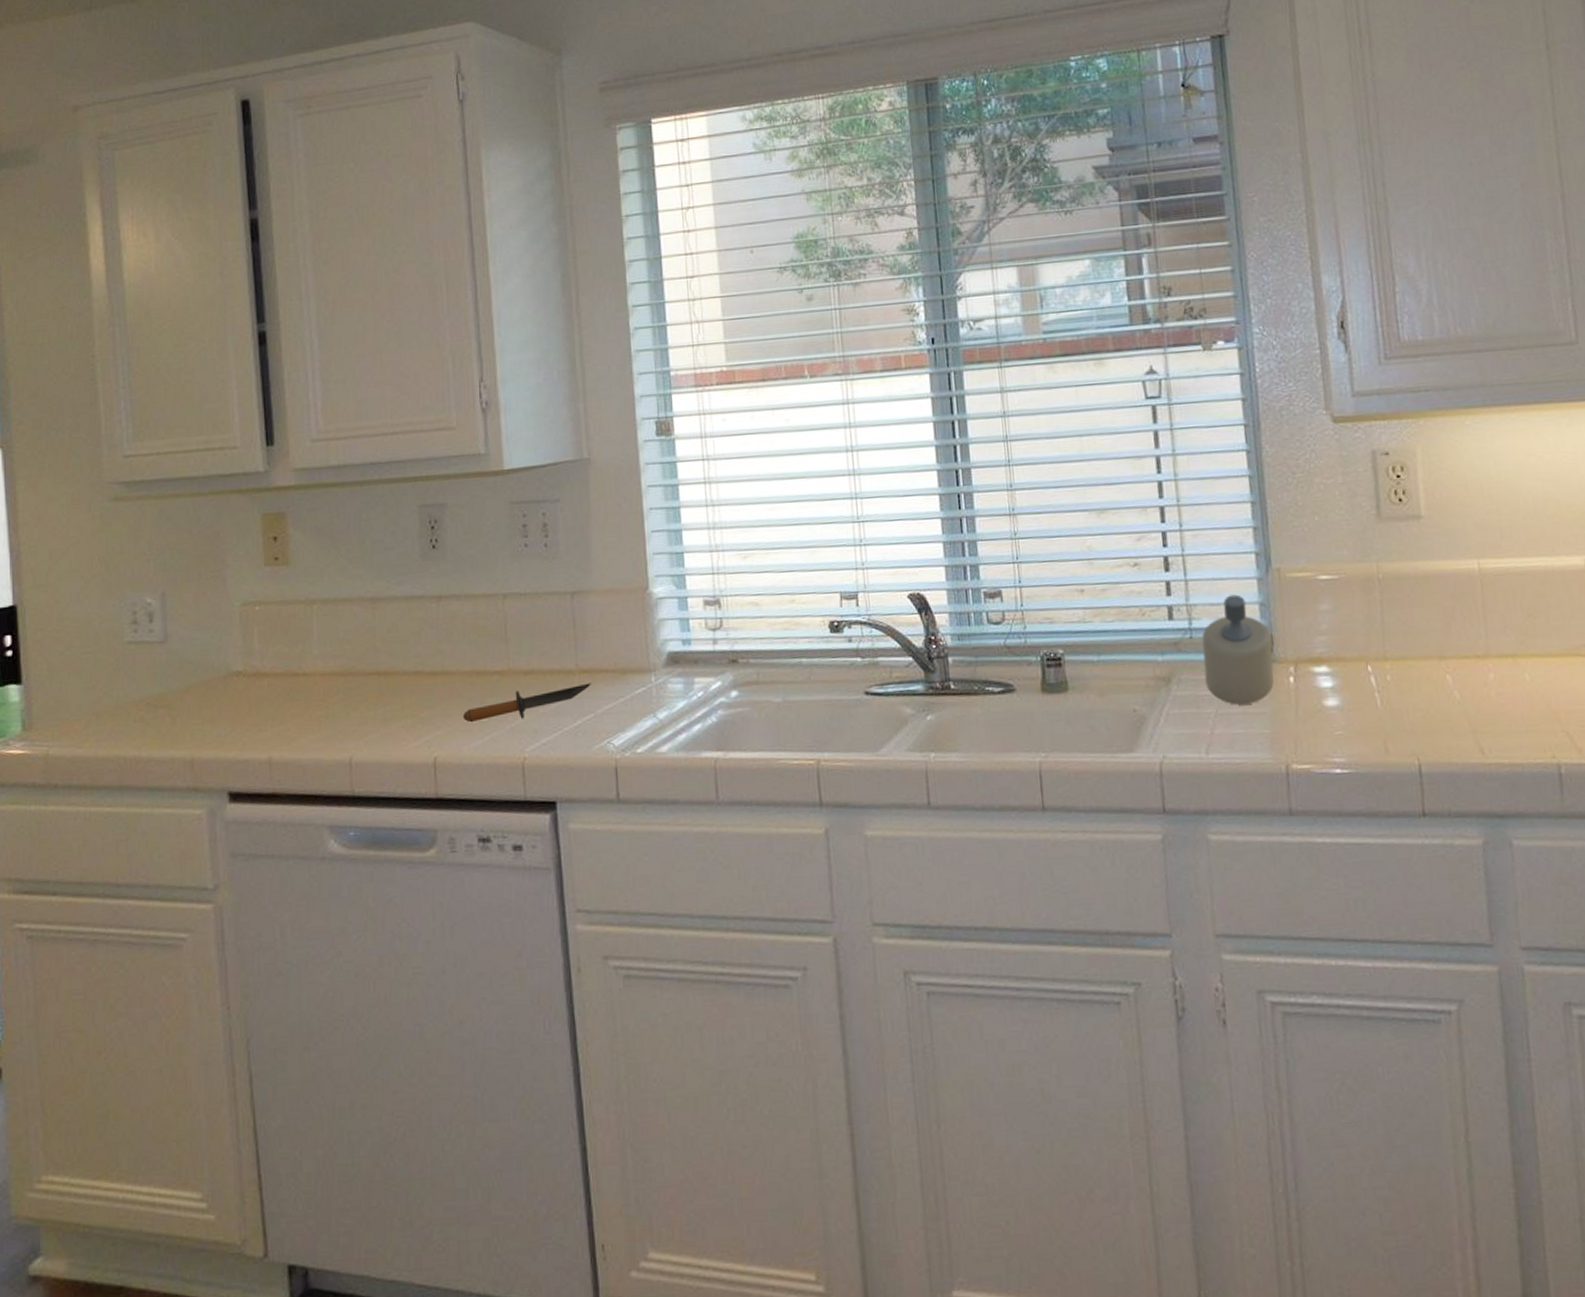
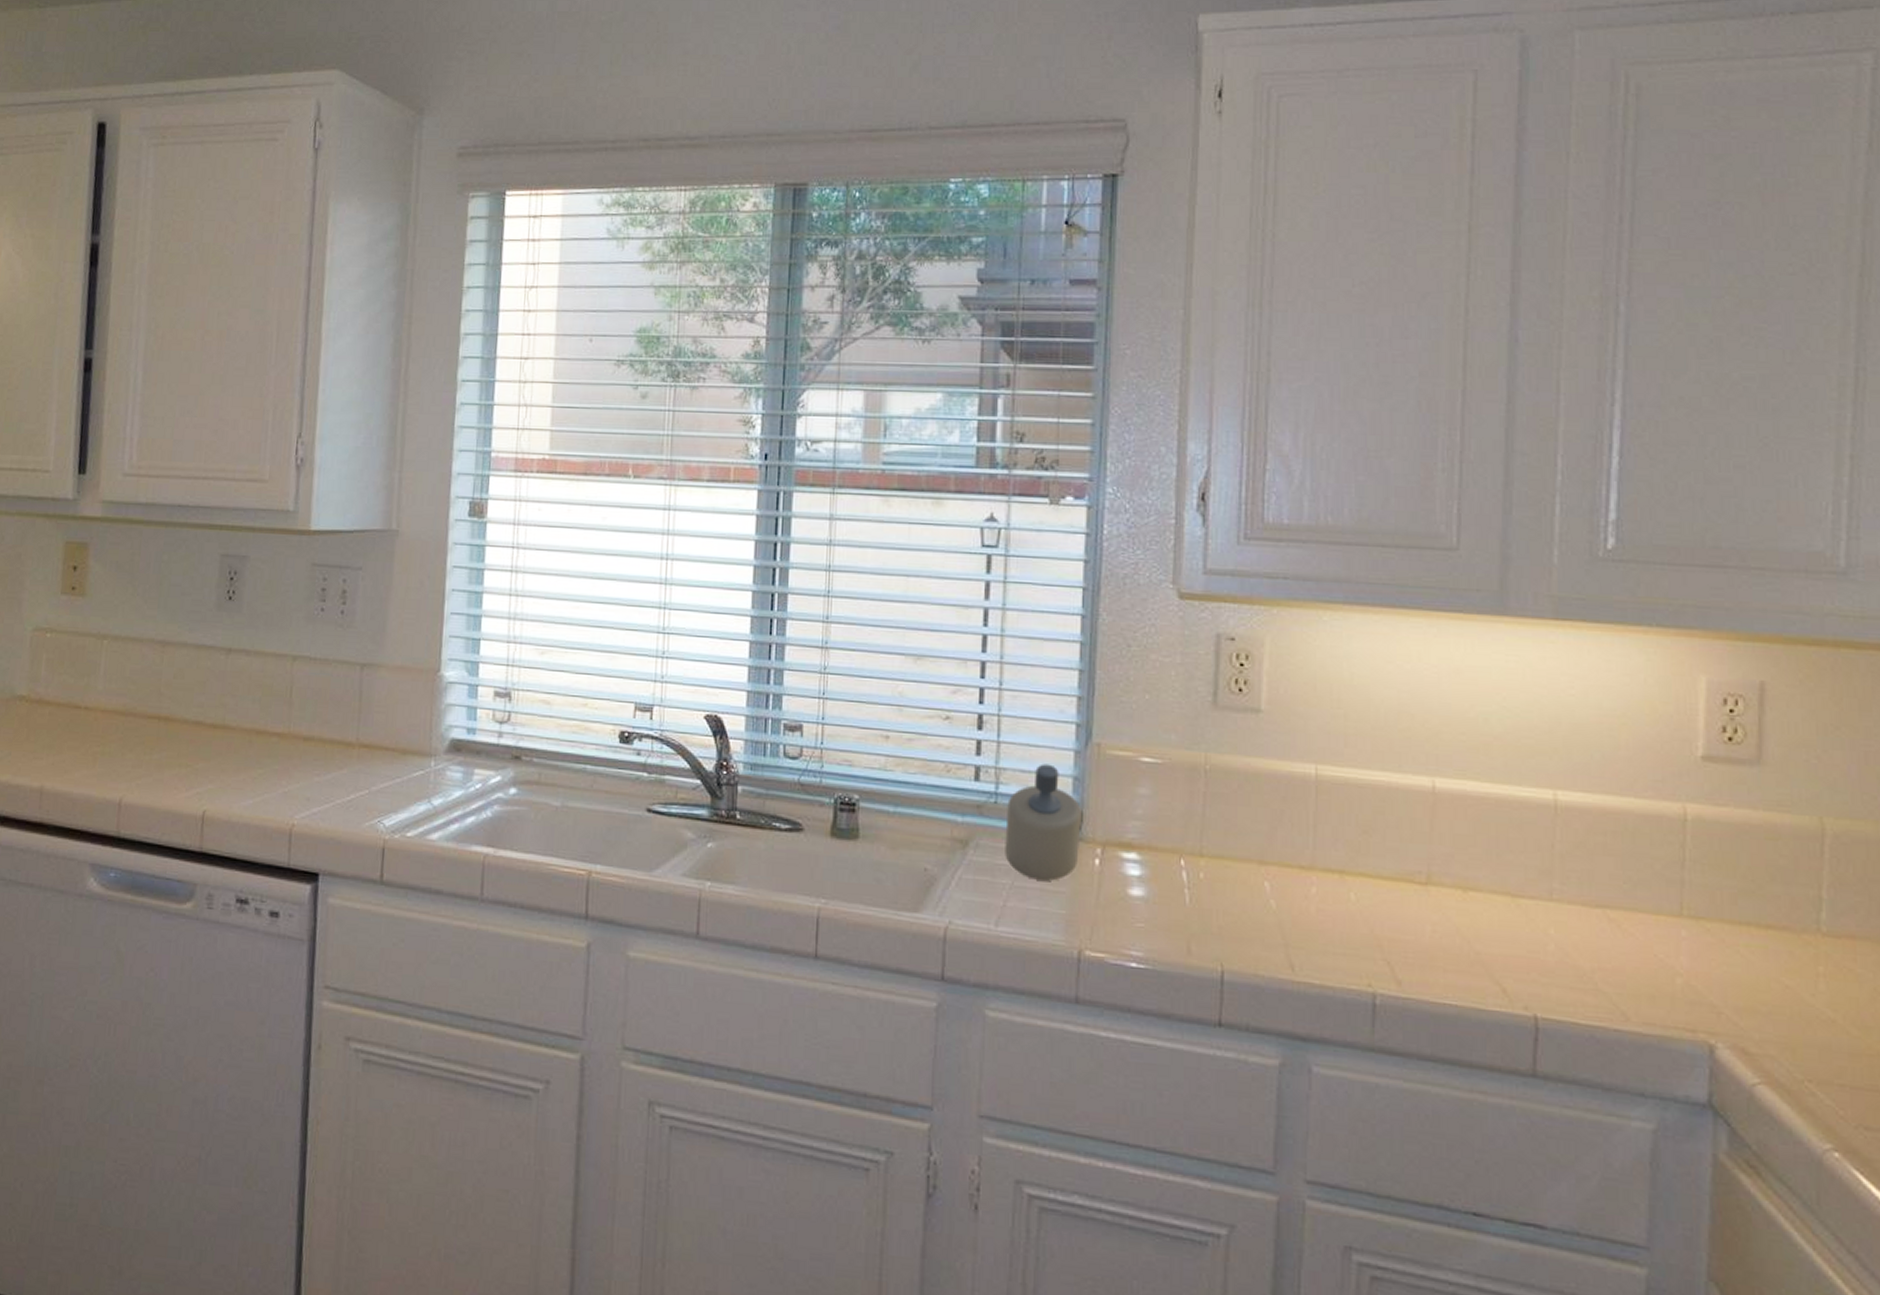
knife: present [463,682,592,723] -> none [237,755,371,785]

